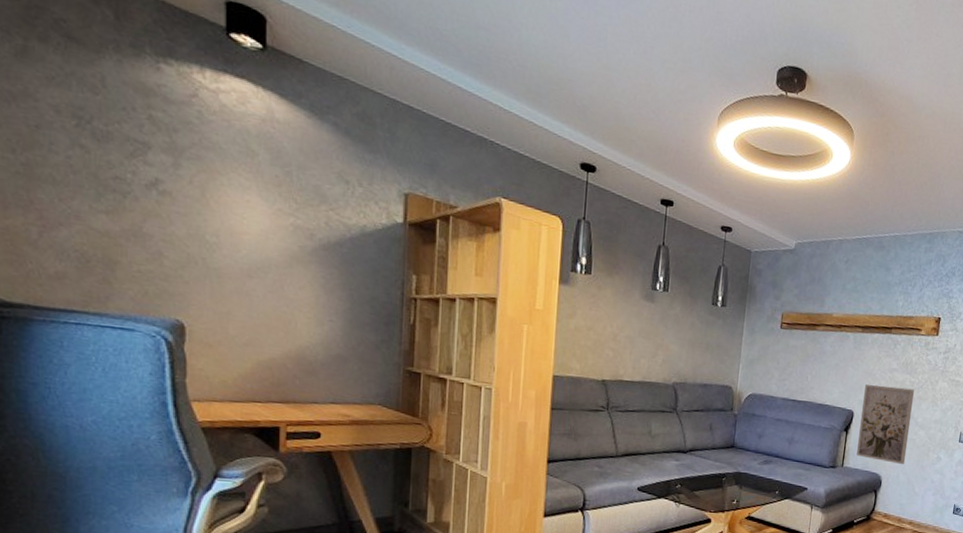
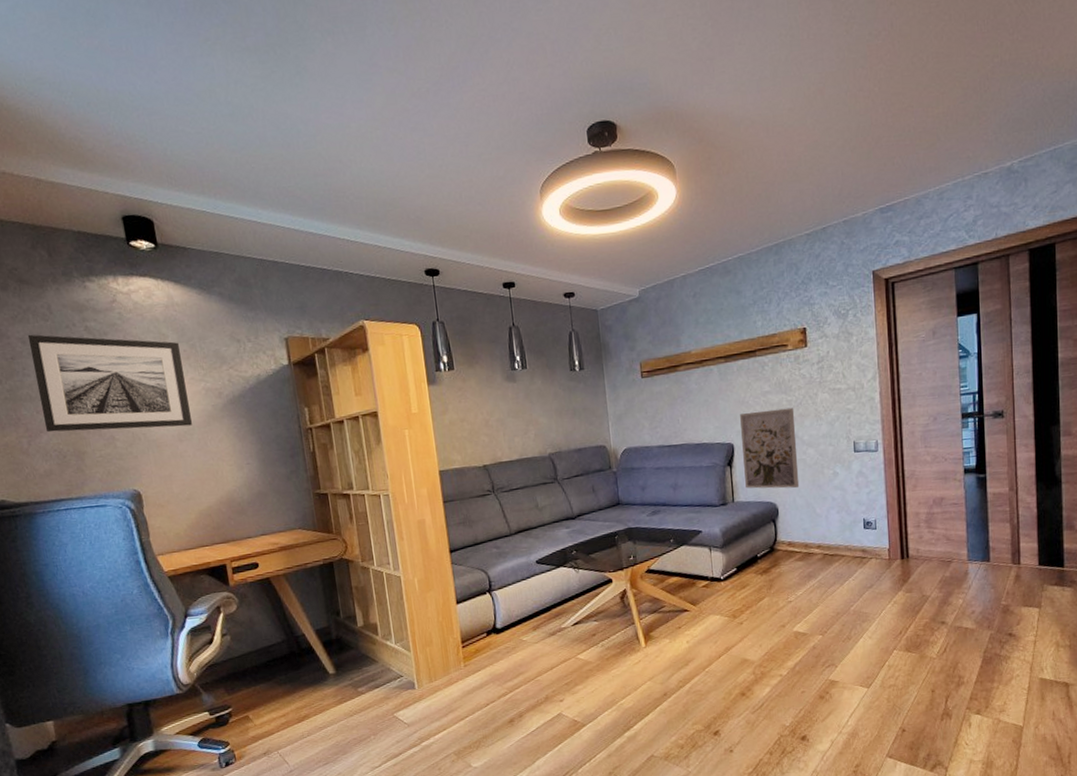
wall art: none [64,104,270,263] -> present [28,334,192,433]

